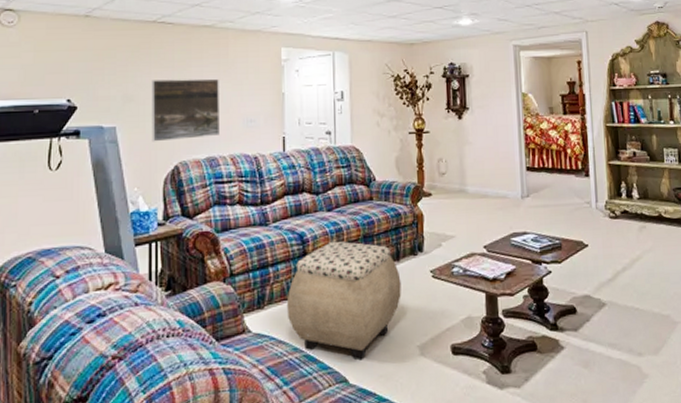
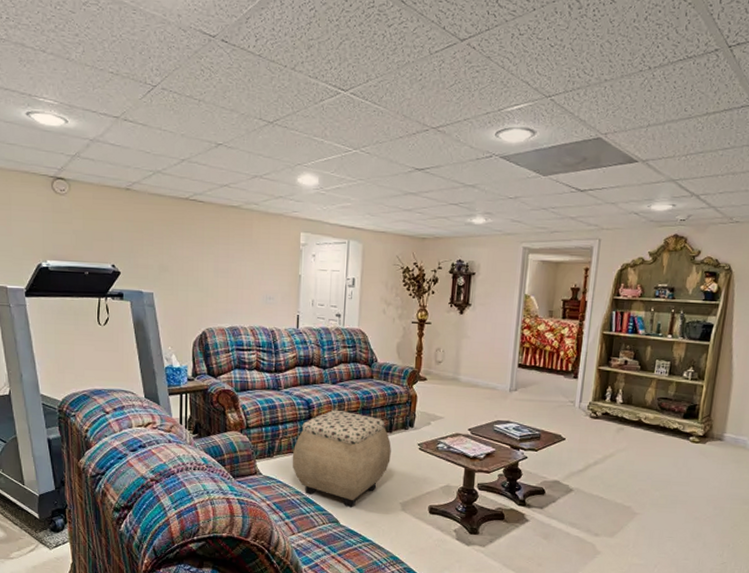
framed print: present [151,78,219,142] -> none [183,253,243,310]

